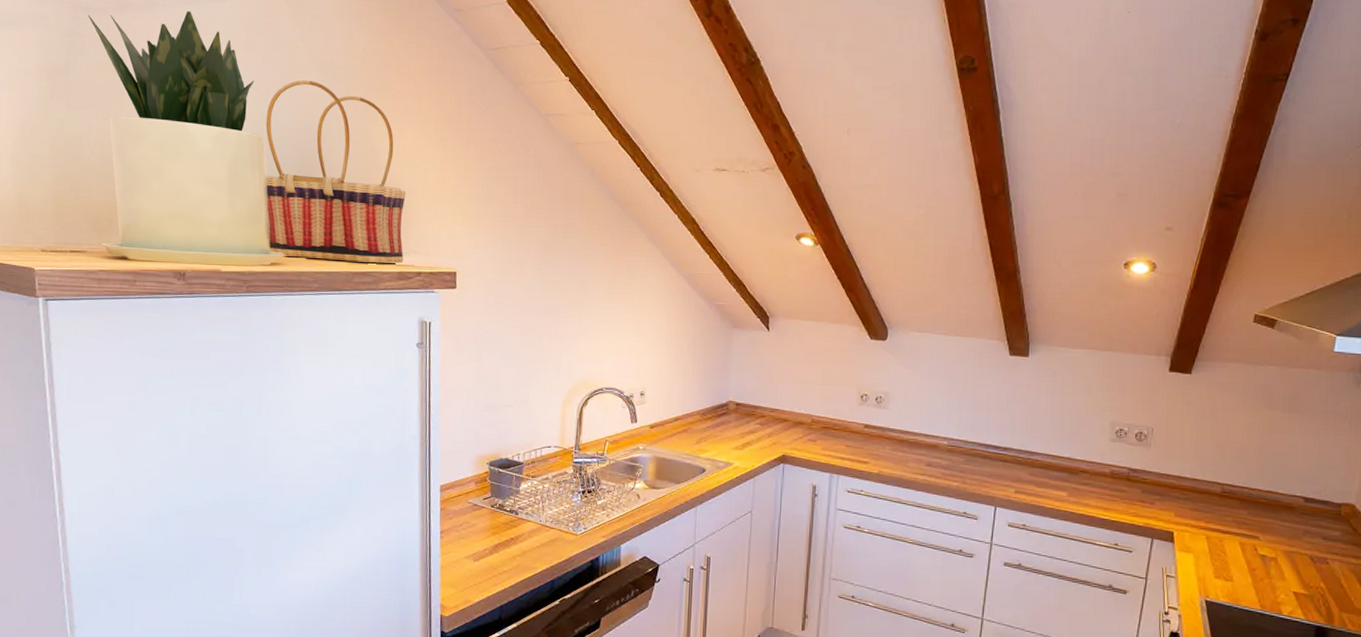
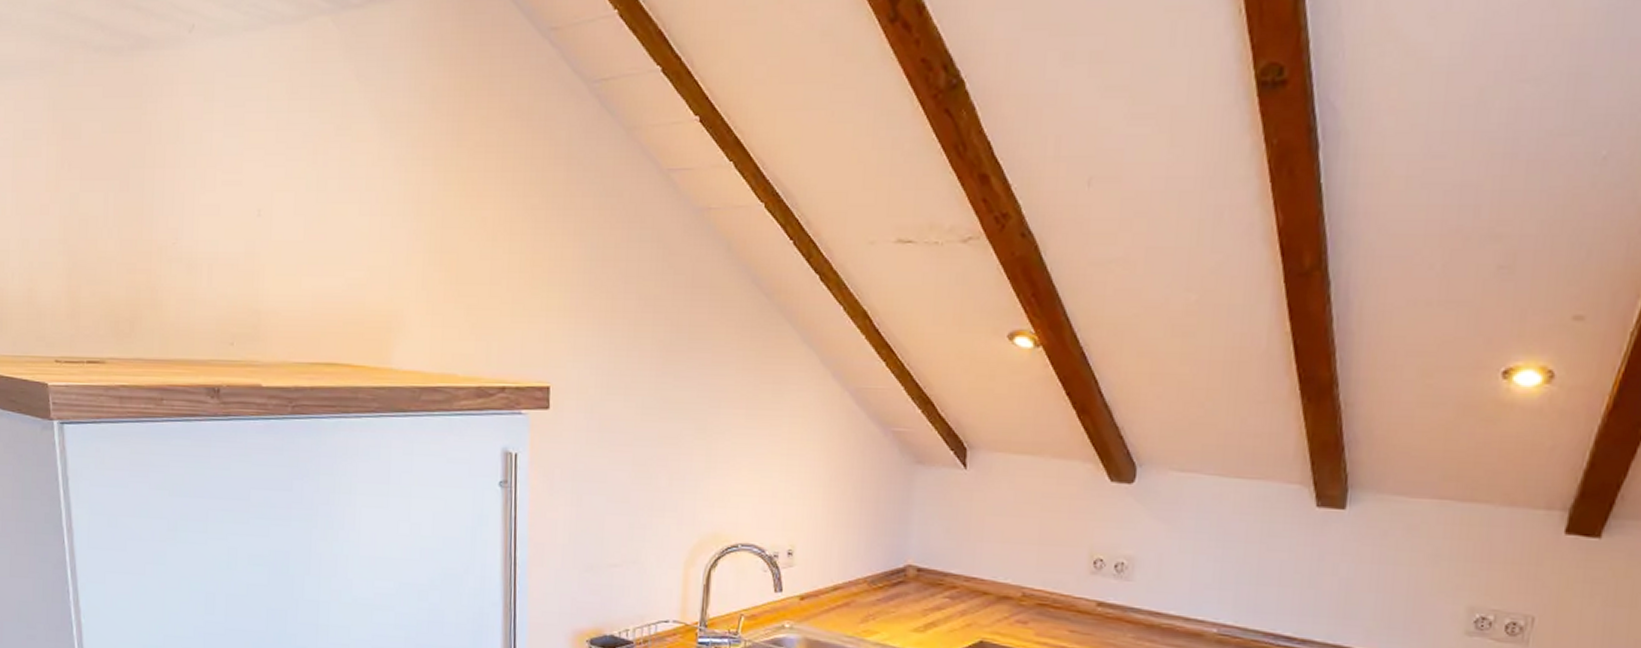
planter: present [87,11,287,266] -> none [101,46,340,380]
basket: present [266,79,406,264] -> none [313,132,487,376]

